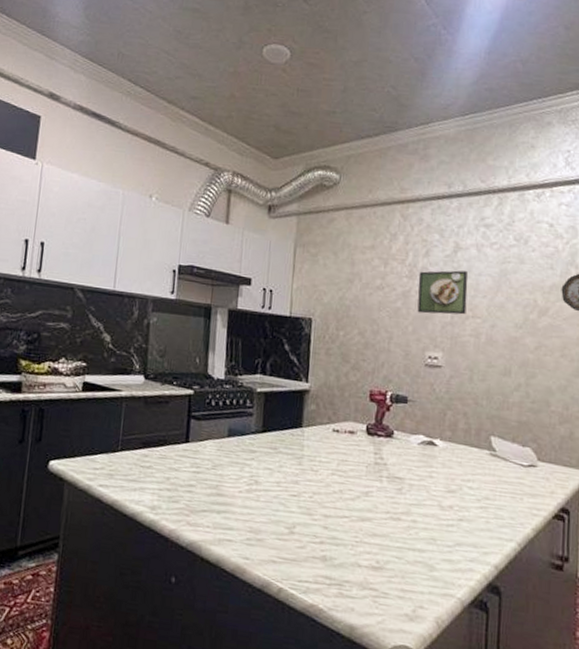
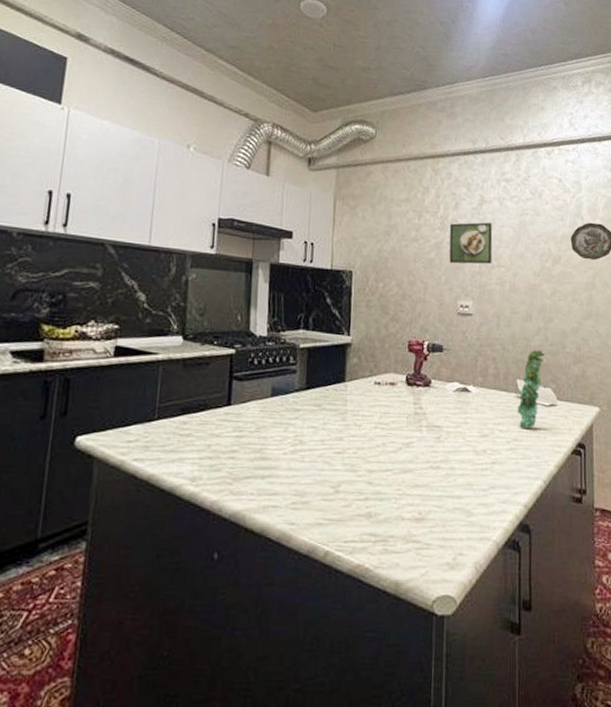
plant: none [489,406,526,489] -> present [517,350,546,430]

